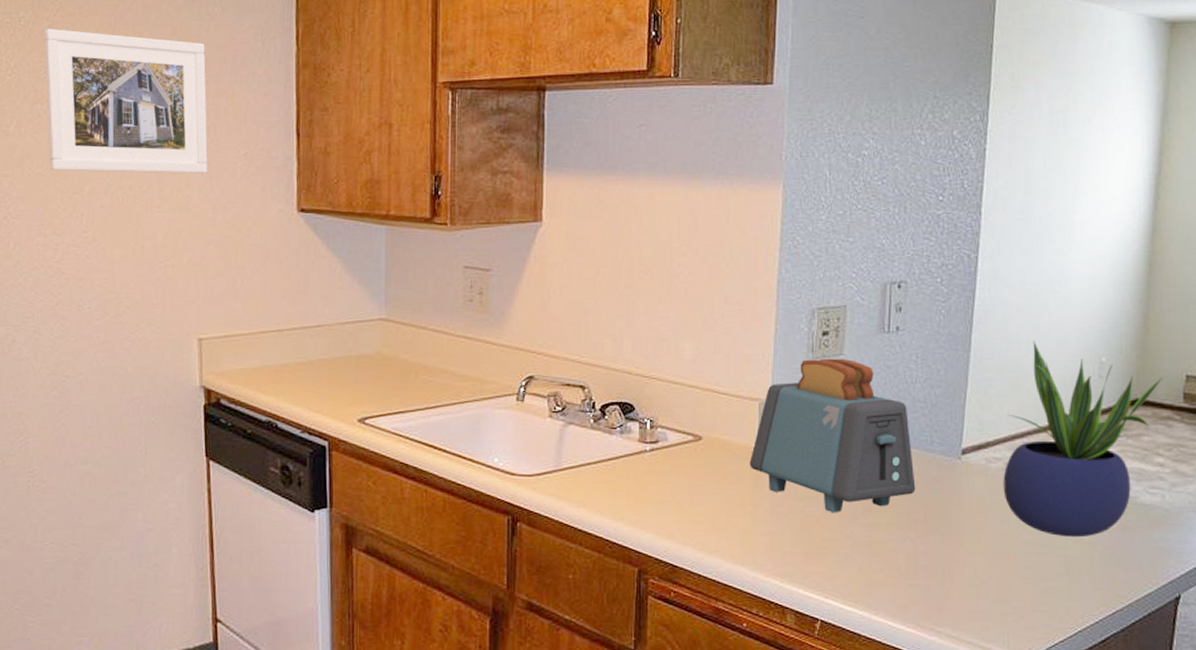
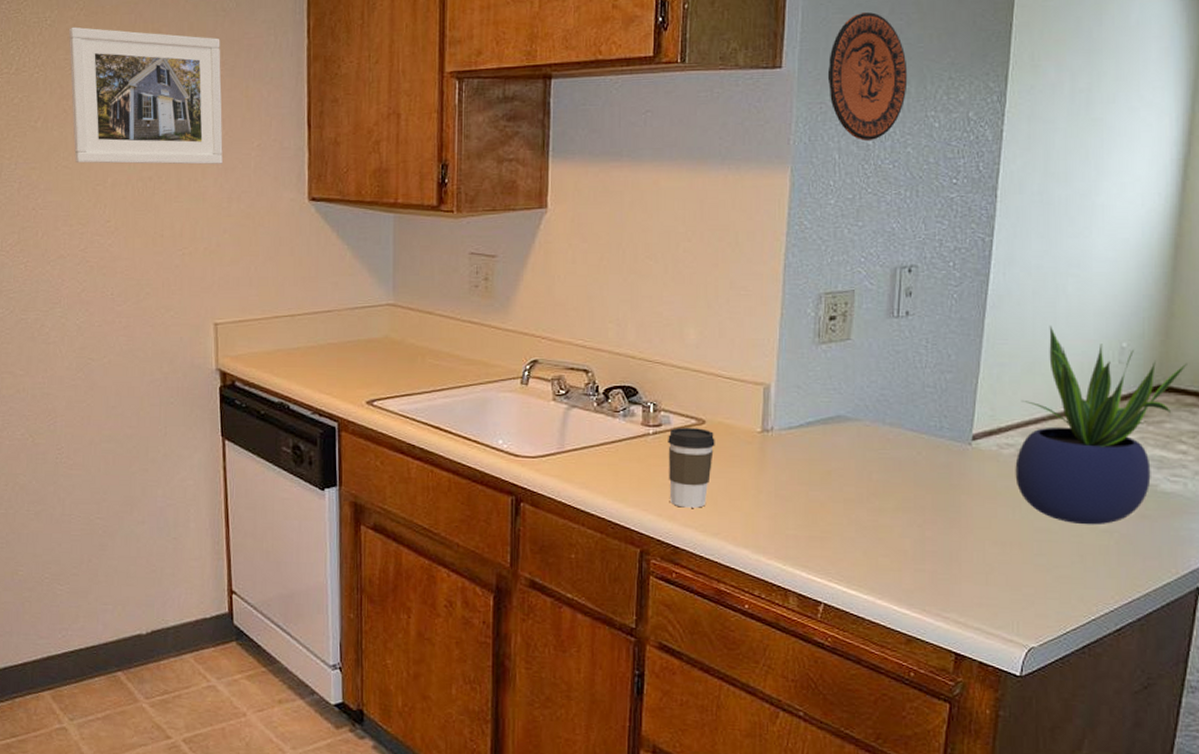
coffee cup: none [665,443,712,526] -> present [668,427,715,508]
toaster: present [749,358,916,513] -> none [753,343,924,498]
decorative plate: none [817,31,895,158] -> present [827,12,908,142]

